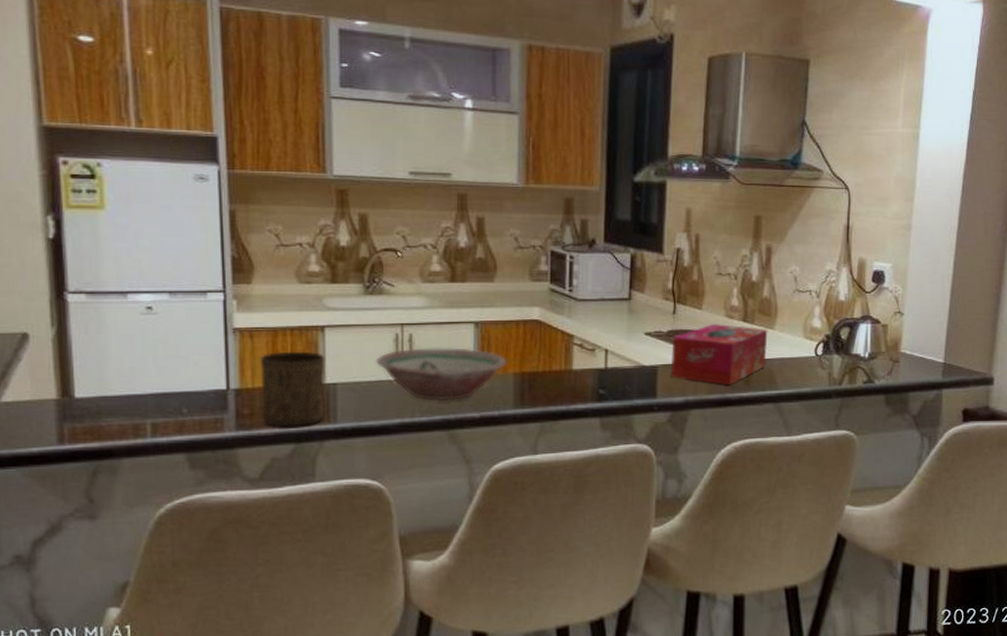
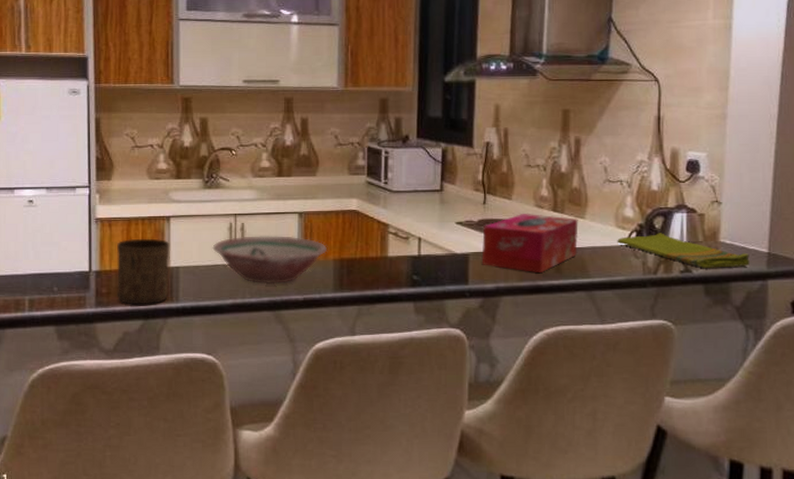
dish towel: none [805,343,927,378] -> present [617,233,750,268]

